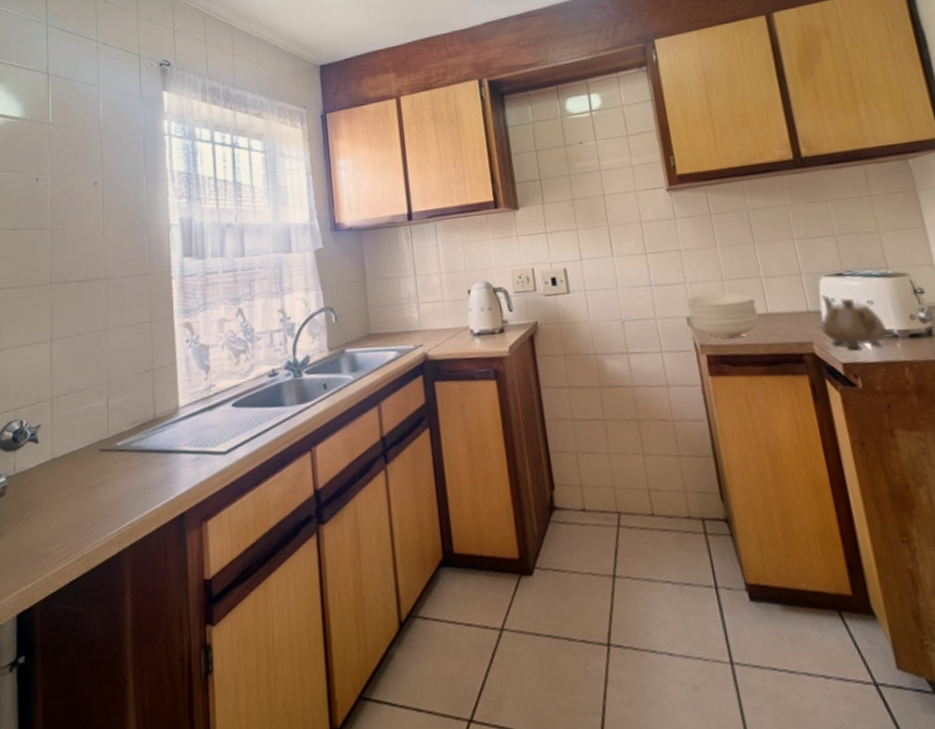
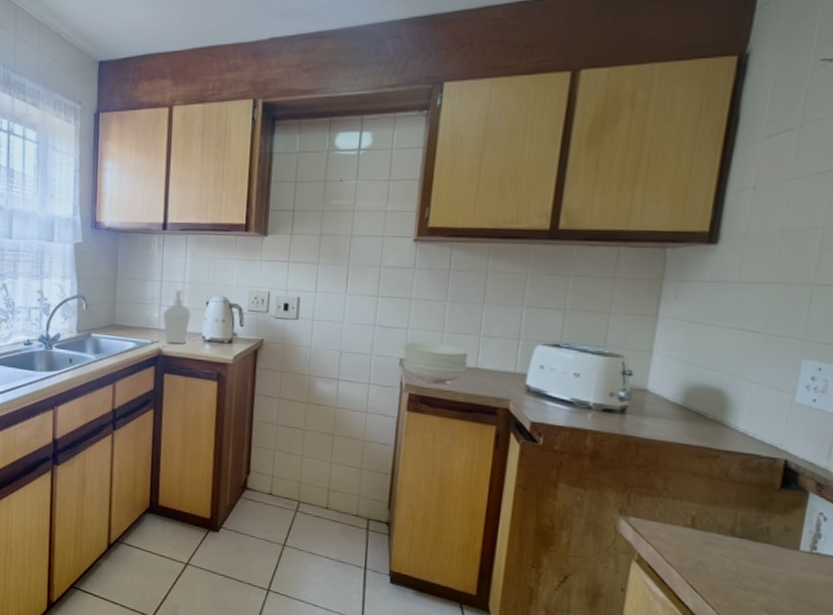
soap bottle: none [423,282,454,346] -> present [163,289,191,345]
teapot: present [821,295,887,350] -> none [522,361,584,415]

